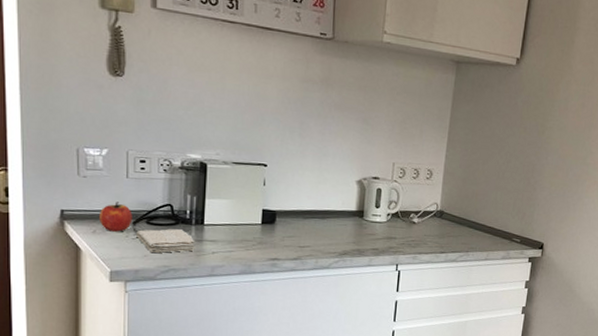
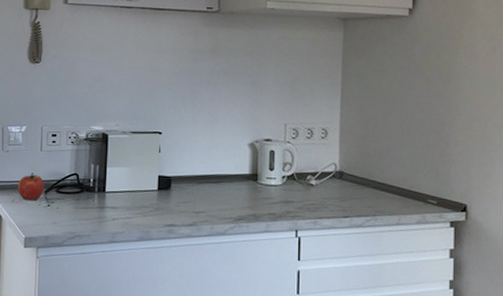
washcloth: present [136,229,196,254] -> none [47,197,98,221]

